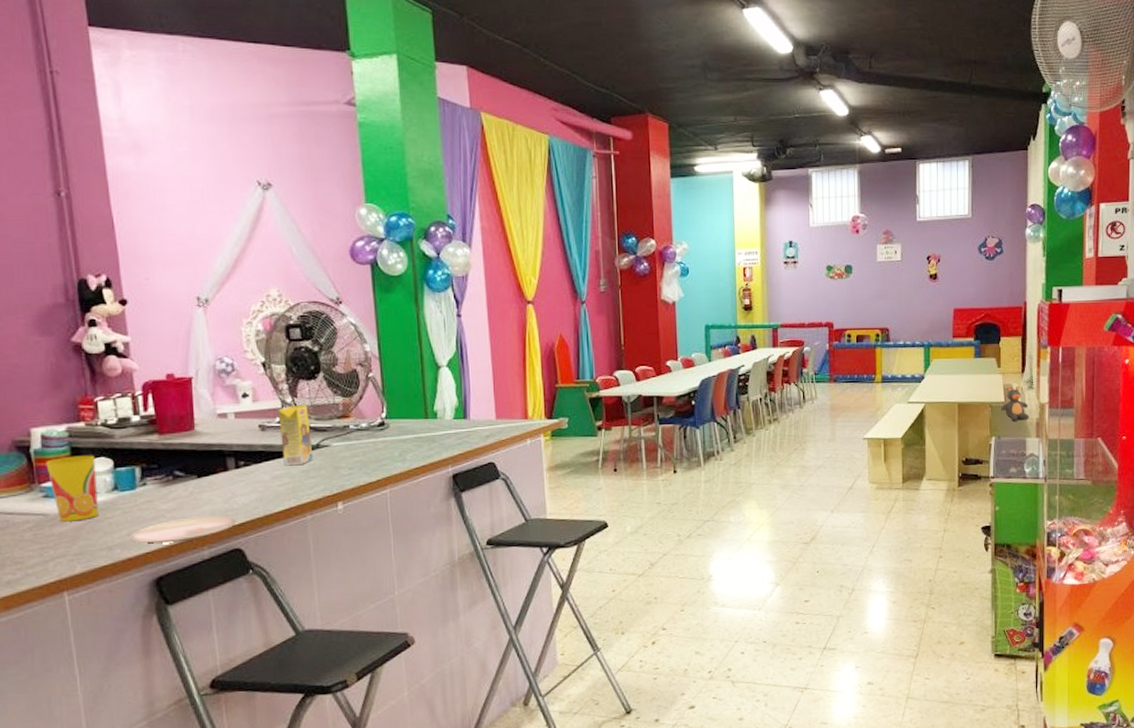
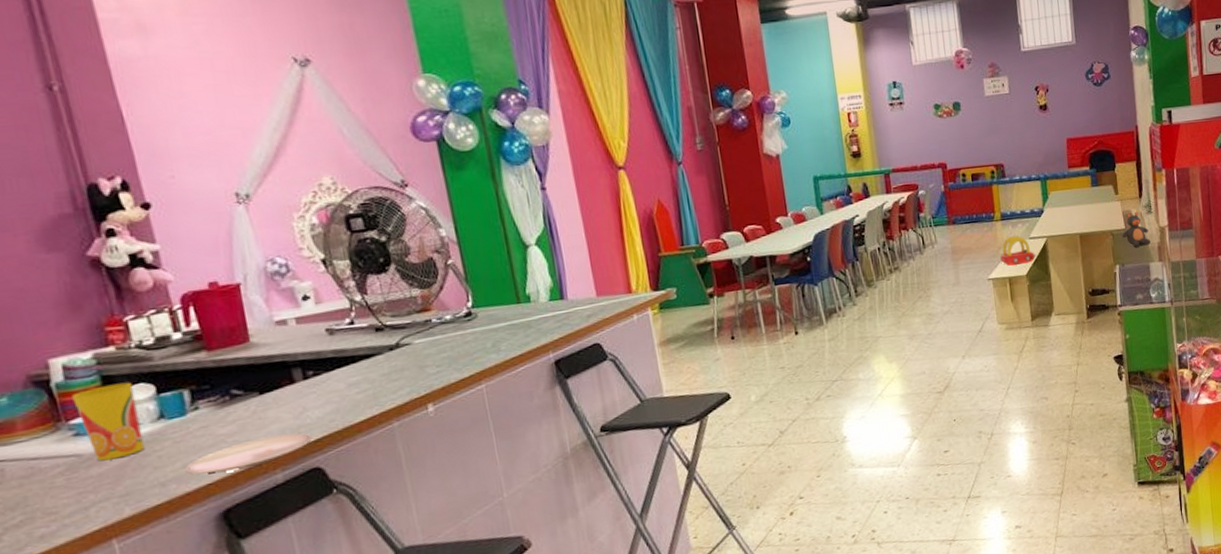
juice box: present [278,406,314,466] -> none [346,302,394,371]
car: none [877,398,913,427] -> present [1000,235,1036,266]

